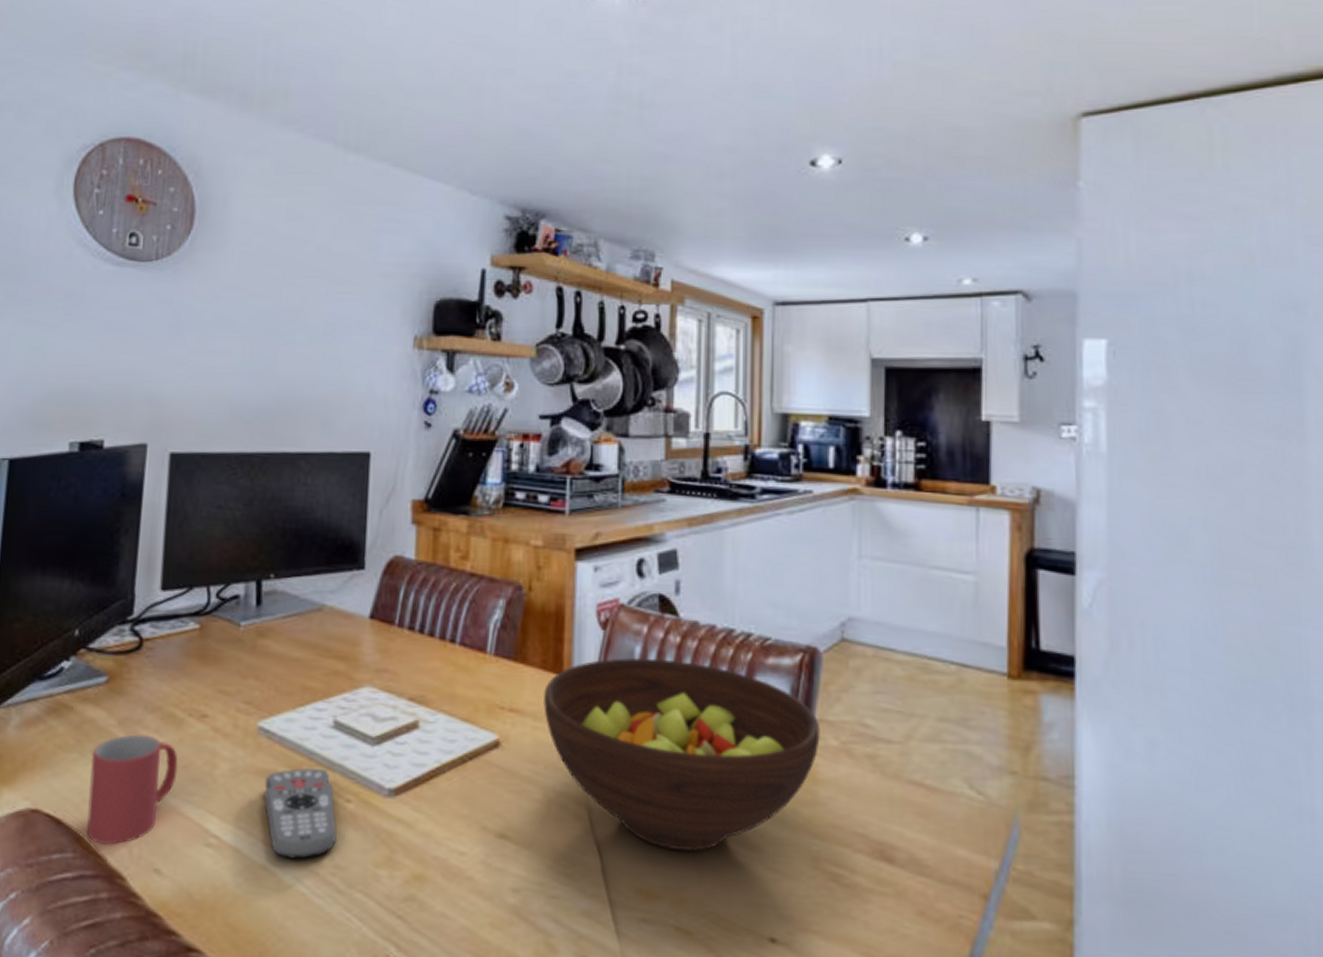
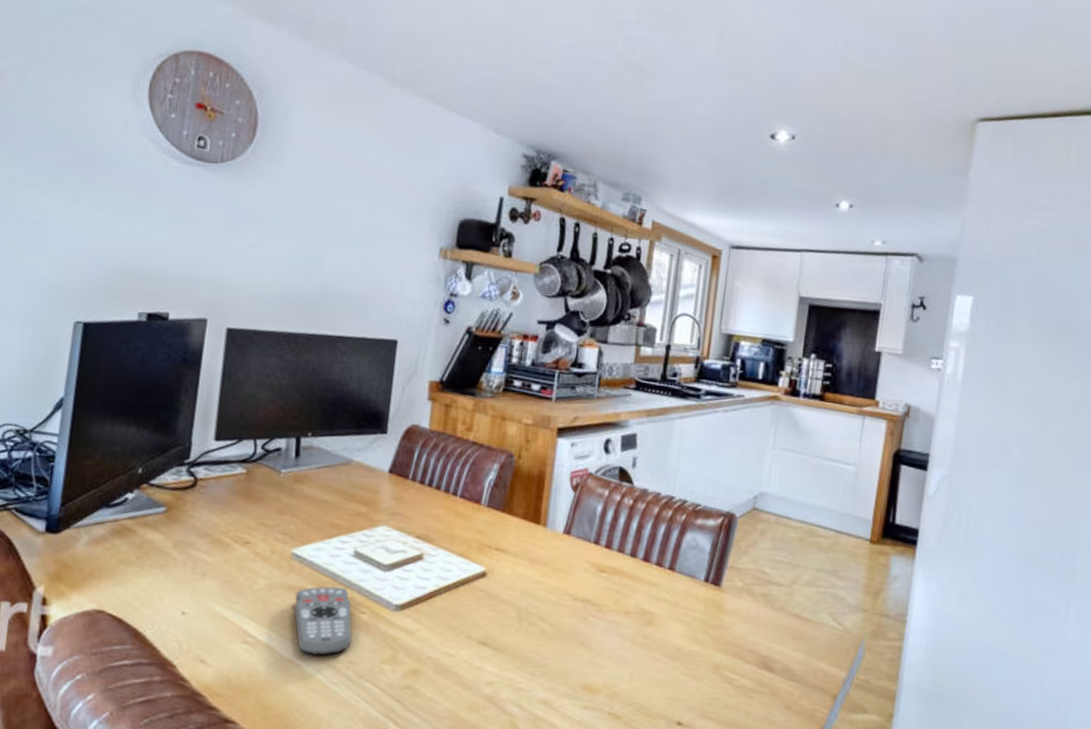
mug: present [86,734,178,845] -> none [144,554,224,640]
fruit bowl: present [542,658,820,852] -> none [522,514,731,659]

